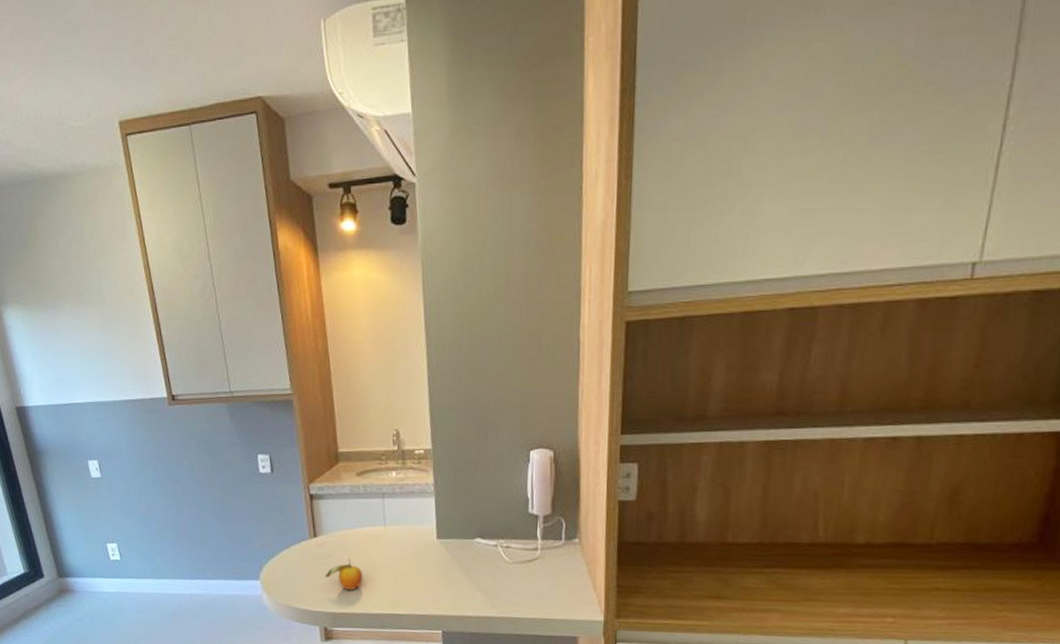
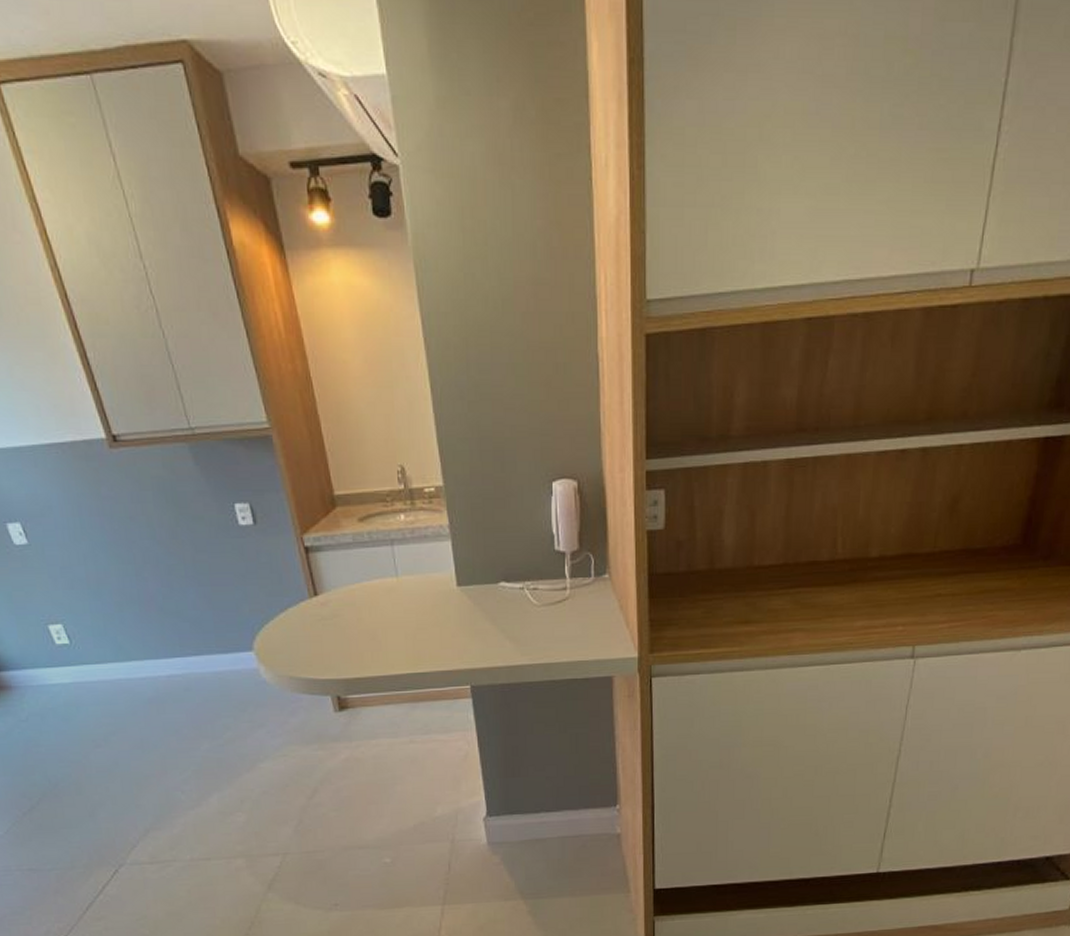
fruit: present [324,558,363,590] -> none [331,616,377,652]

